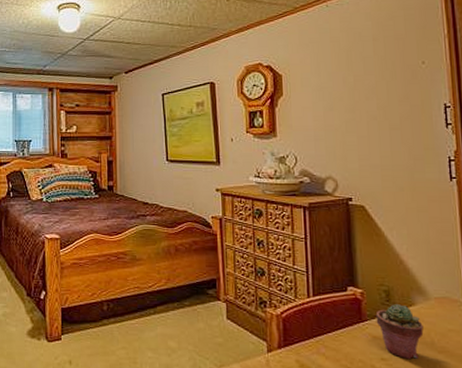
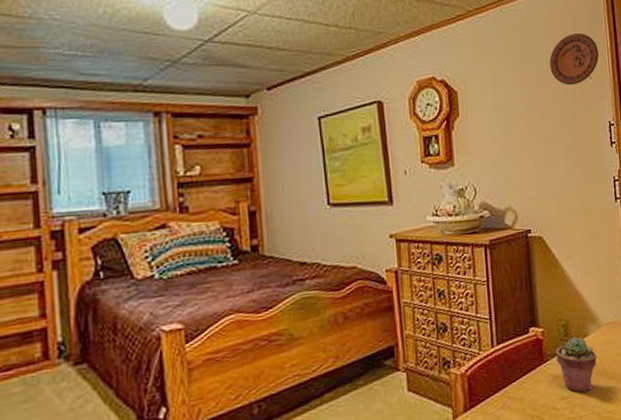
decorative plate: none [377,22,434,70] -> present [549,34,599,86]

